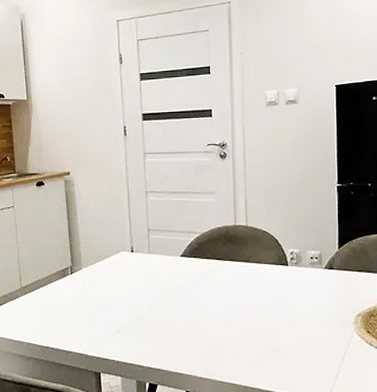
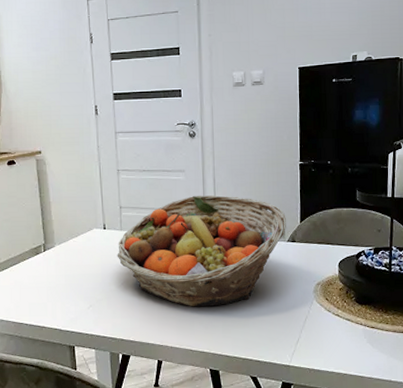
fruit basket: none [144,218,323,336] -> present [117,195,286,307]

